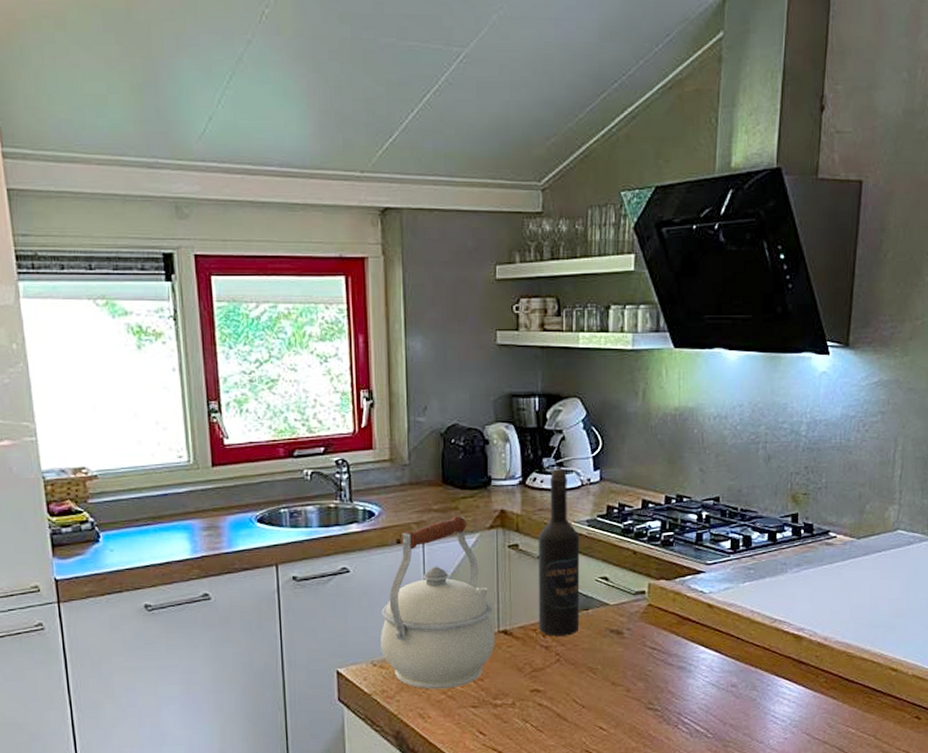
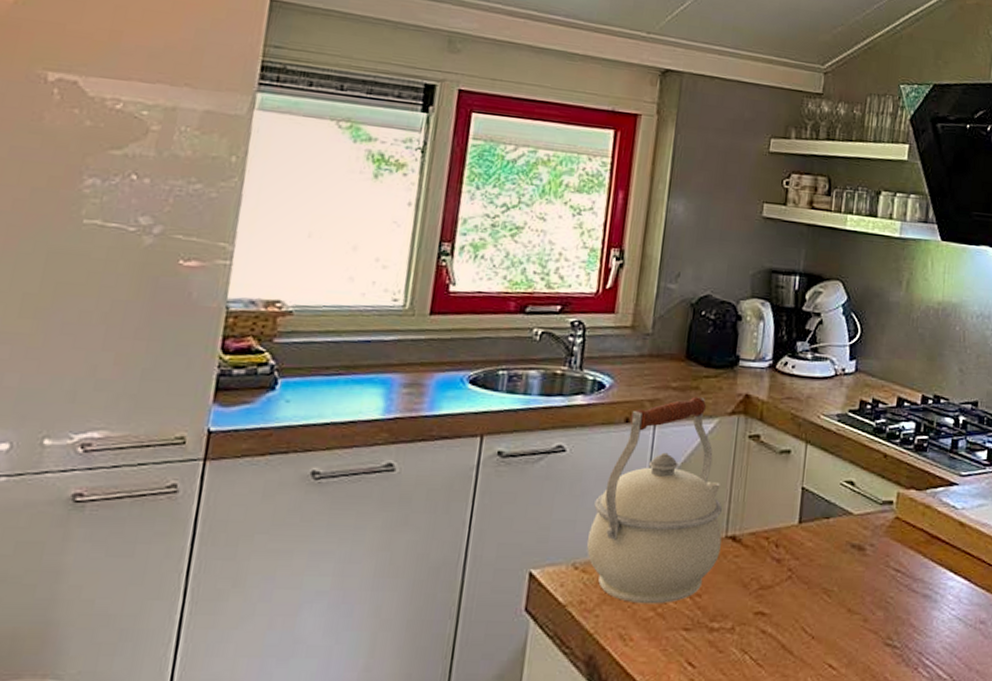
wine bottle: present [538,468,580,637] -> none [771,353,828,548]

